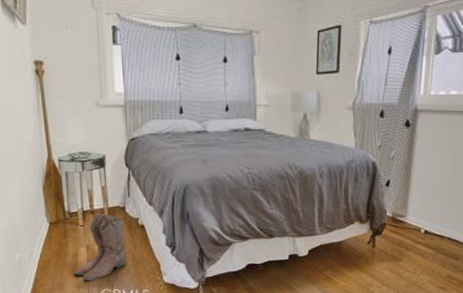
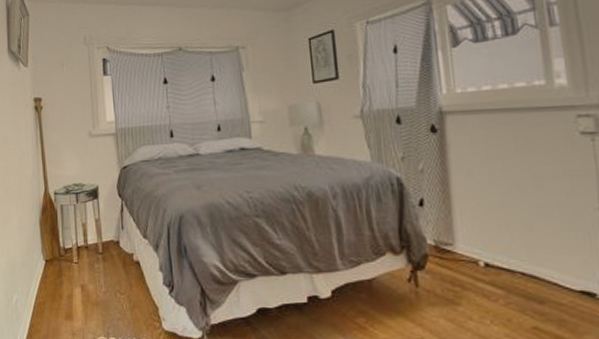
boots: present [73,213,128,281] -> none [68,249,123,327]

